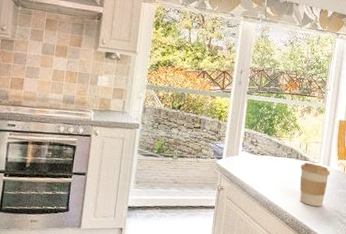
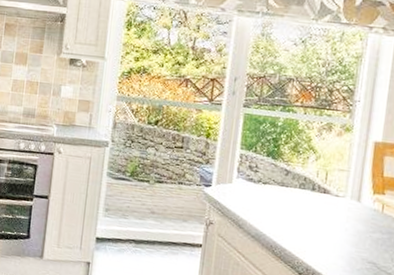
coffee cup: present [299,162,330,207] -> none [317,195,362,255]

